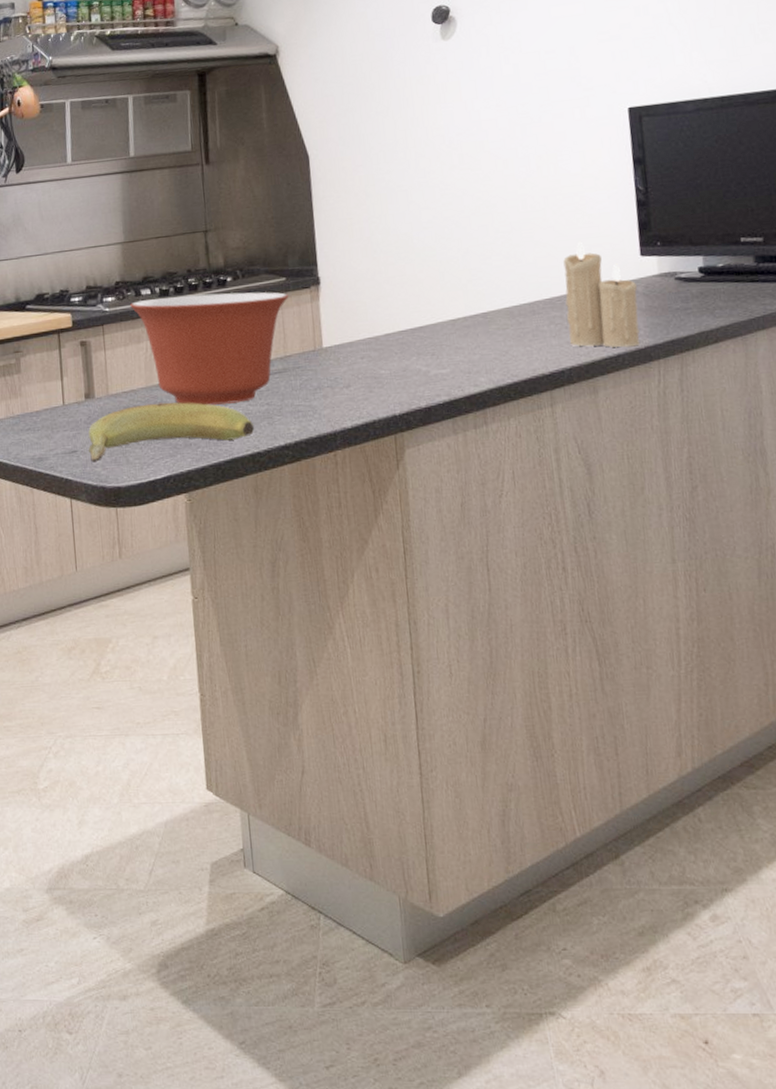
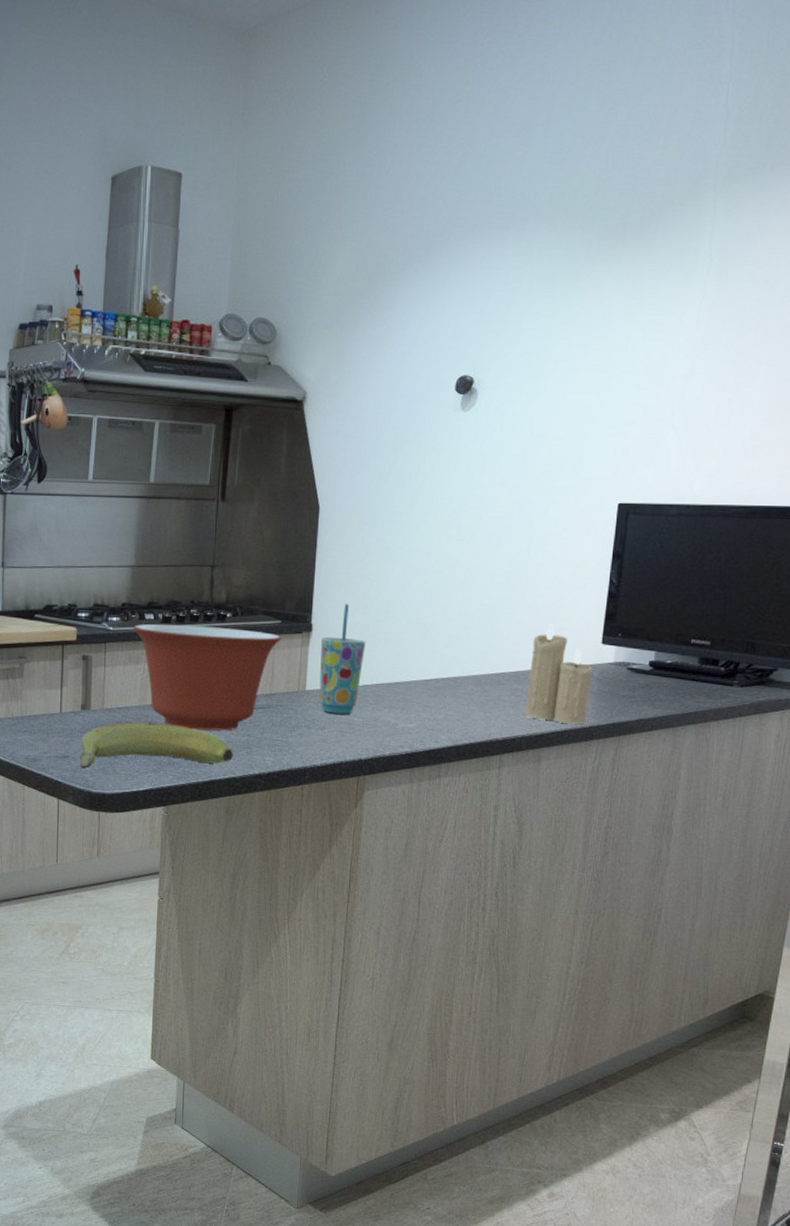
cup: none [332,251,381,369] -> present [319,604,365,714]

